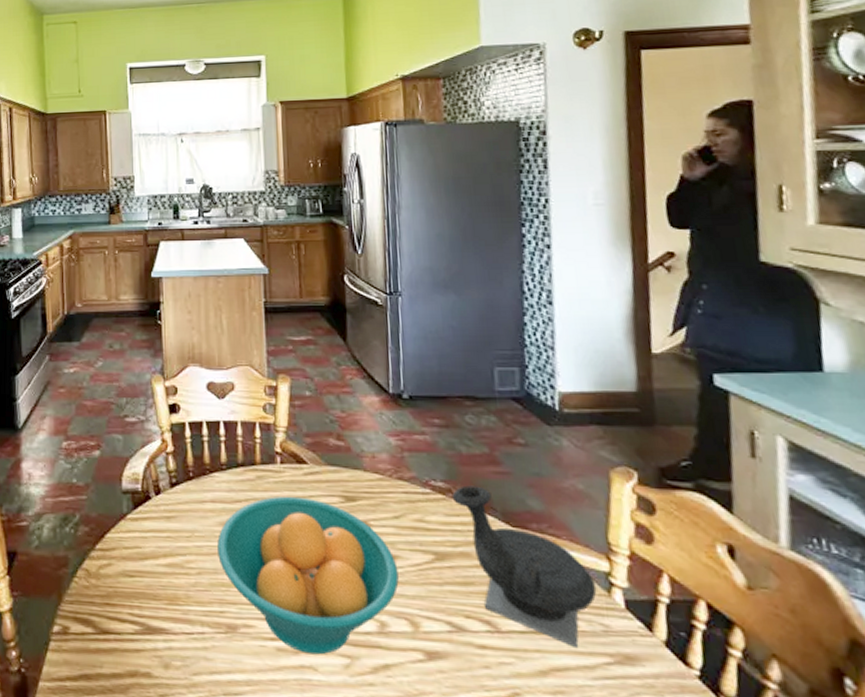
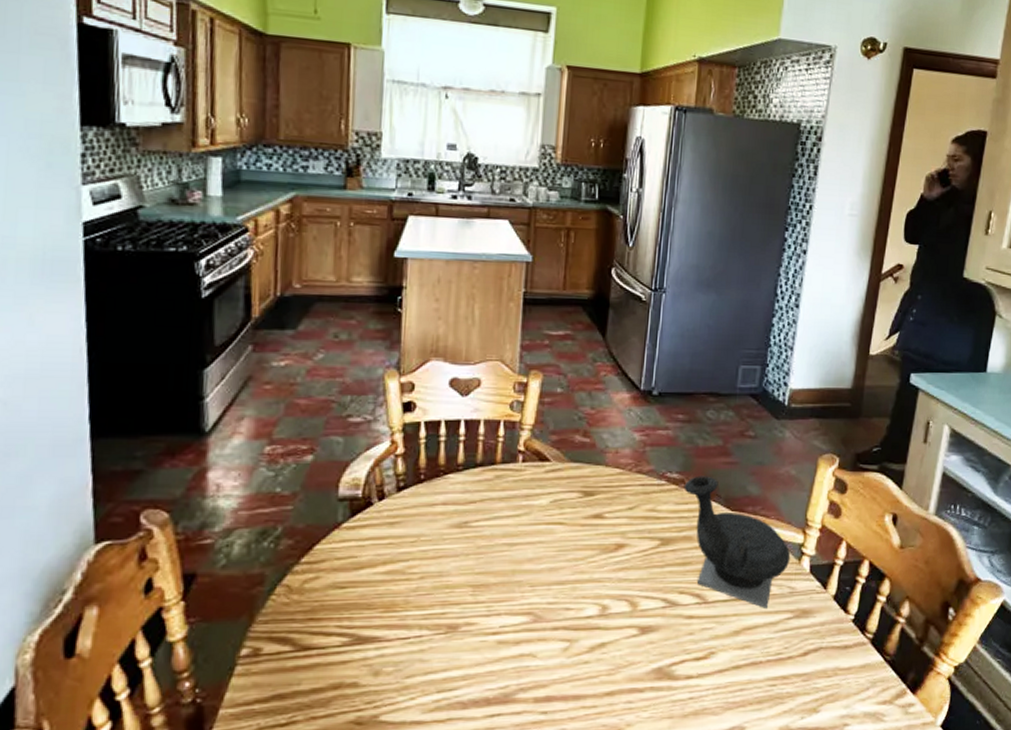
fruit bowl: present [217,496,399,655] -> none [444,494,625,643]

